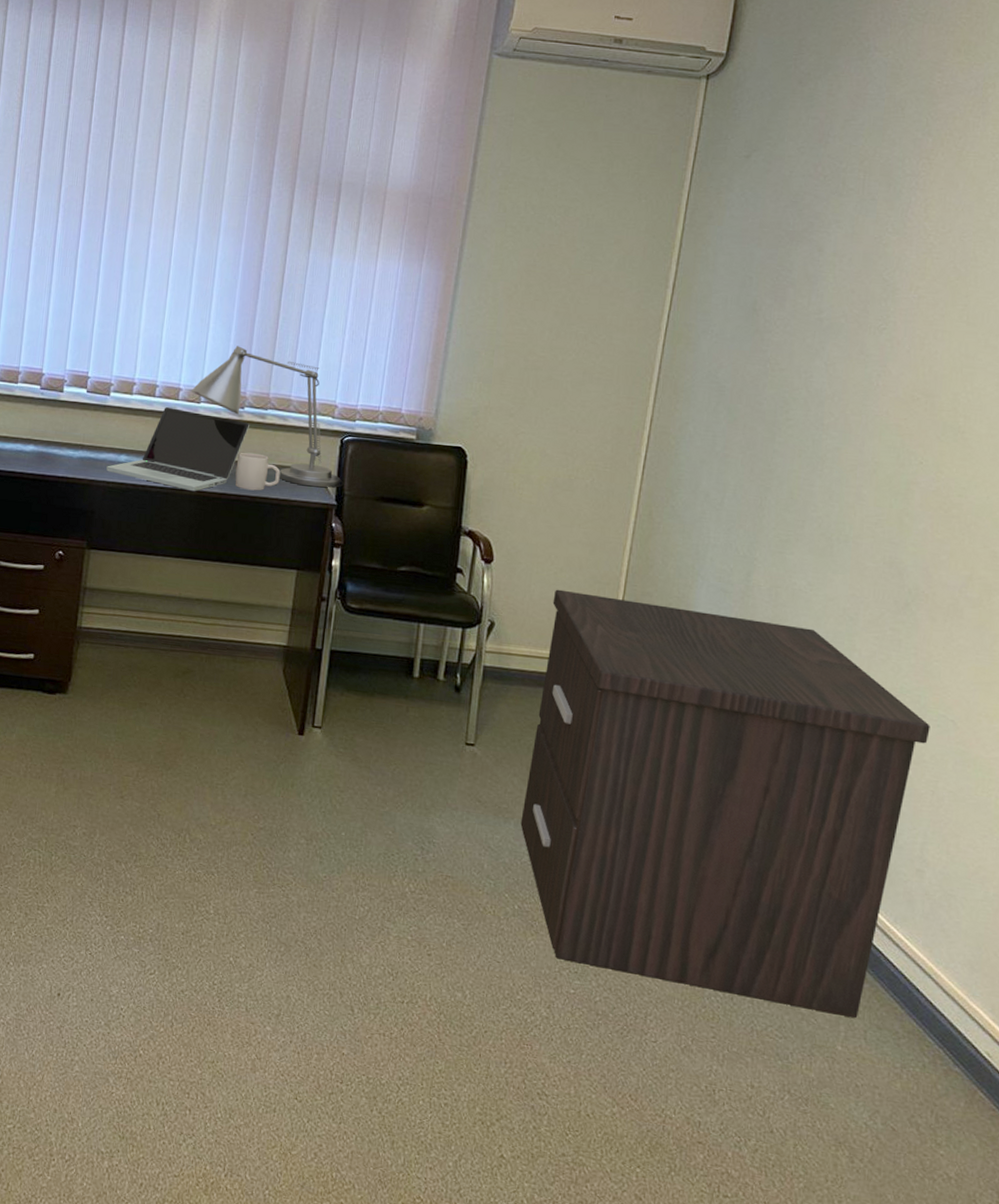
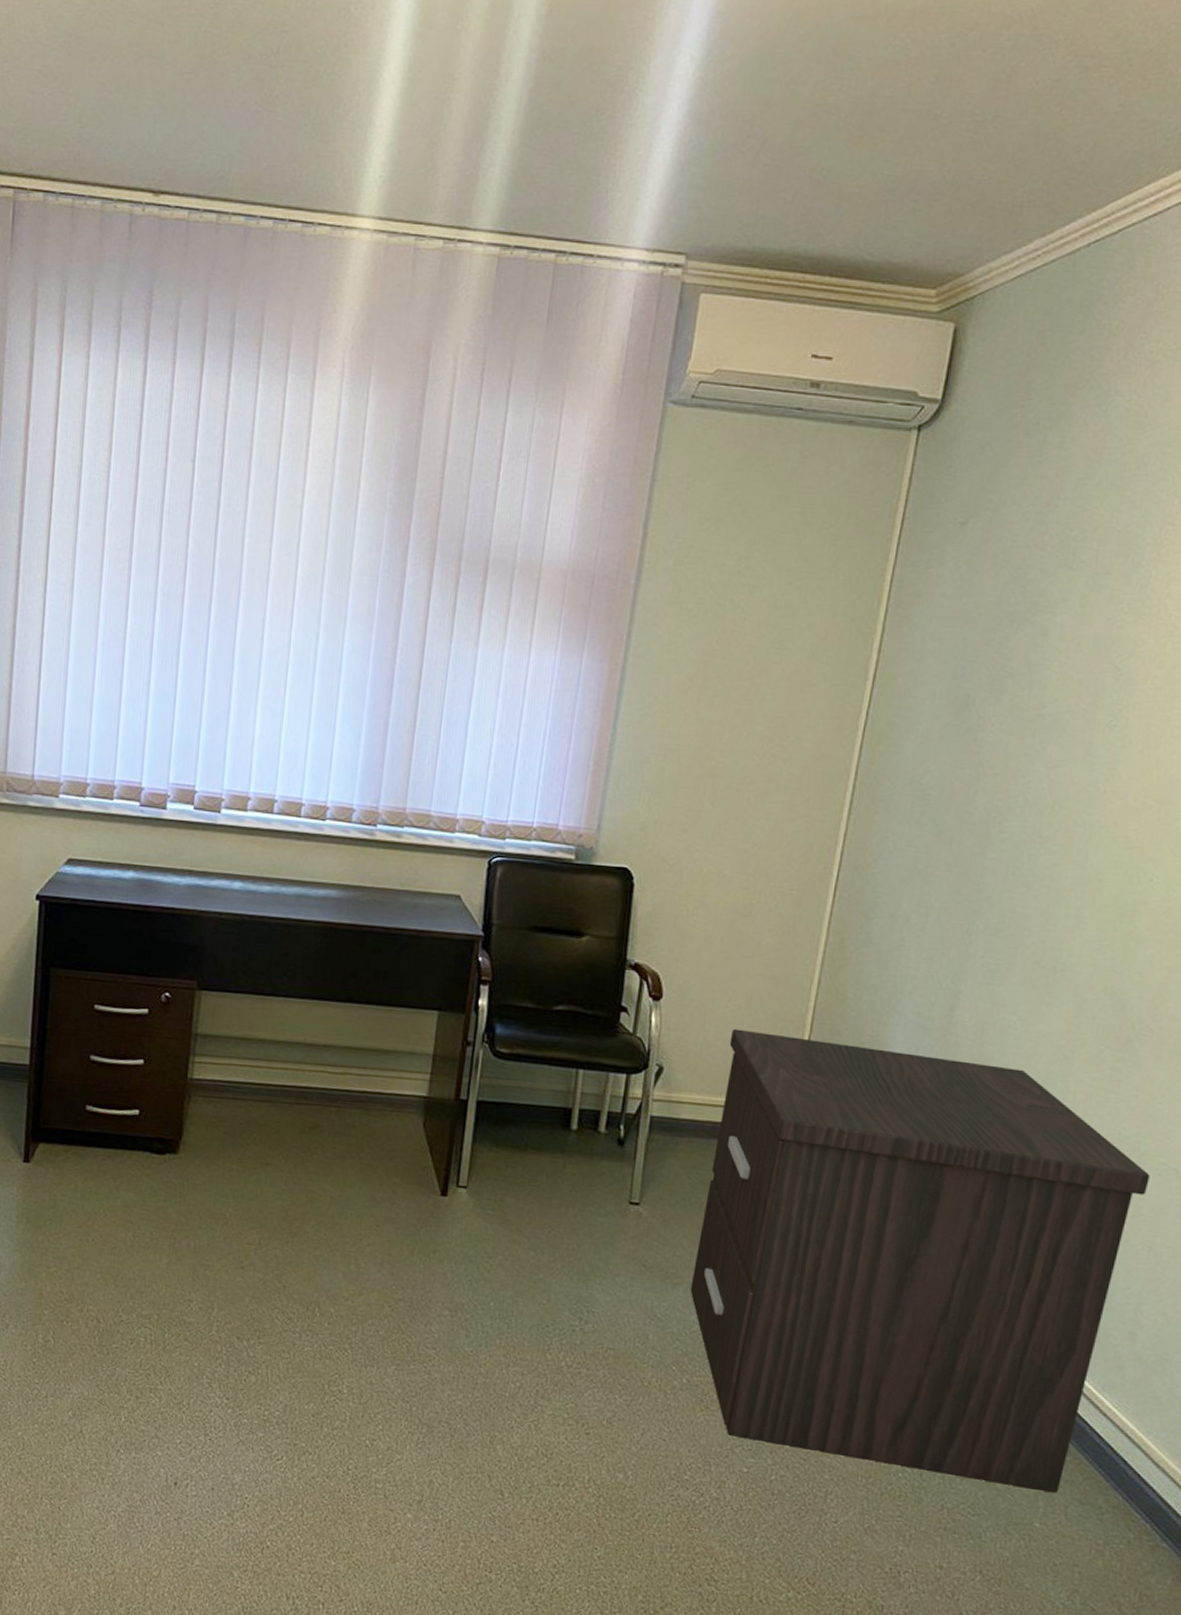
laptop: present [106,406,251,492] -> none [218,824,384,923]
desk lamp: present [191,346,344,489] -> none [314,753,492,918]
mug: present [235,452,281,491] -> none [366,876,419,921]

